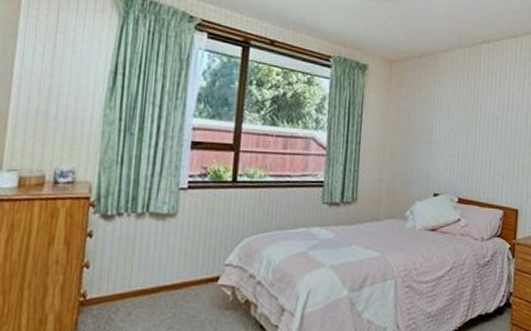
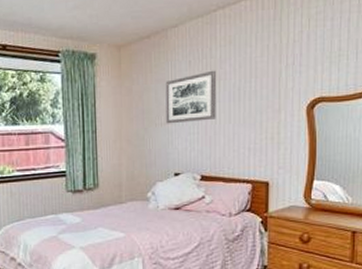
wall art: none [430,97,479,145] -> present [165,70,217,124]

